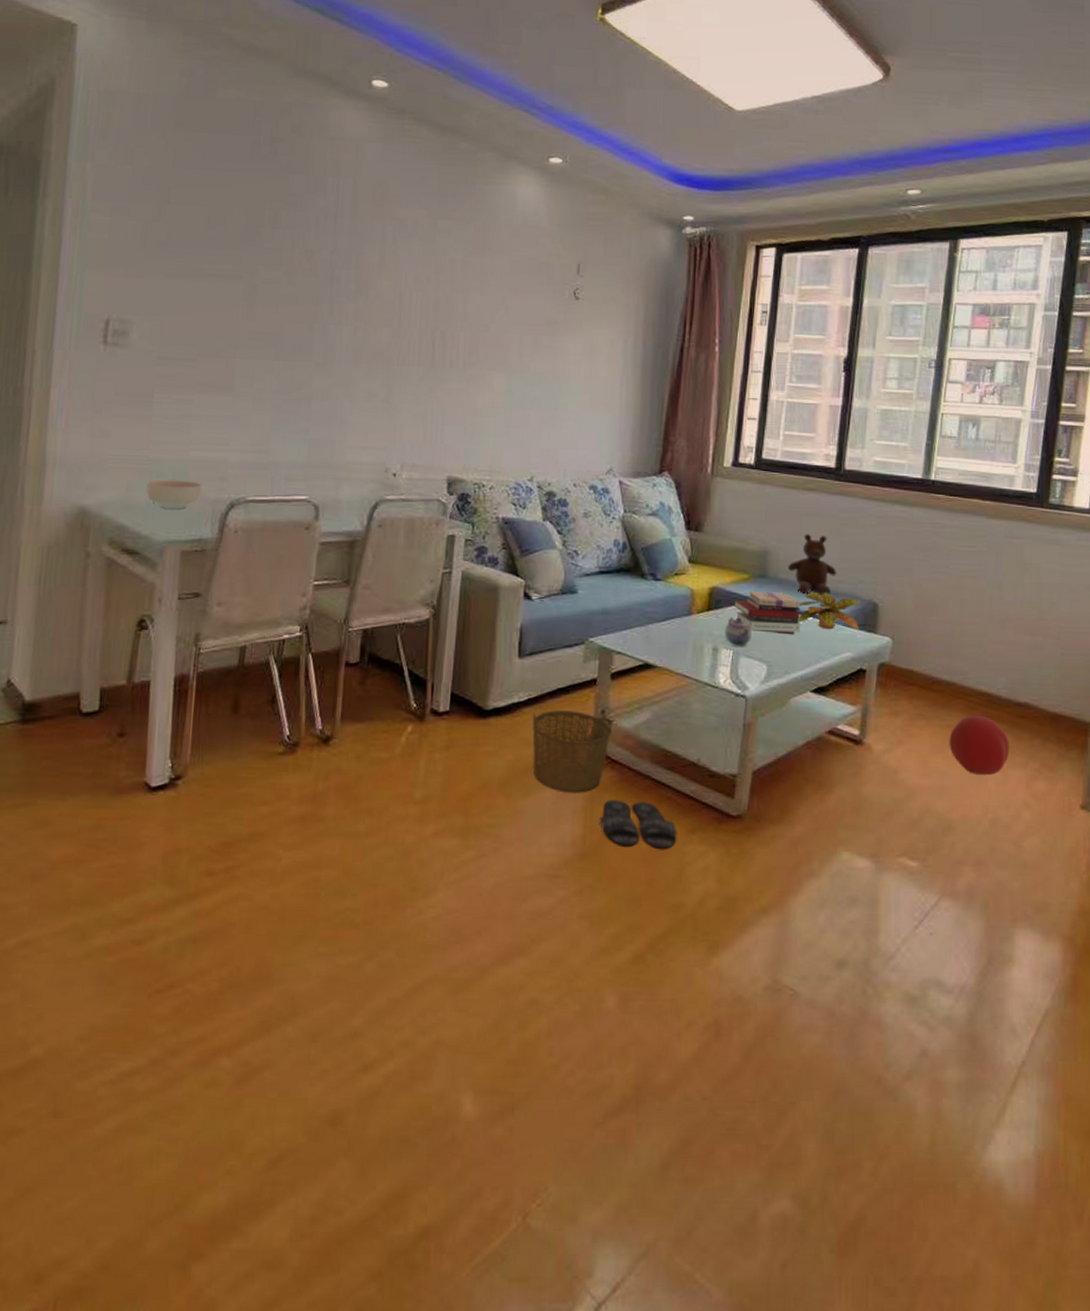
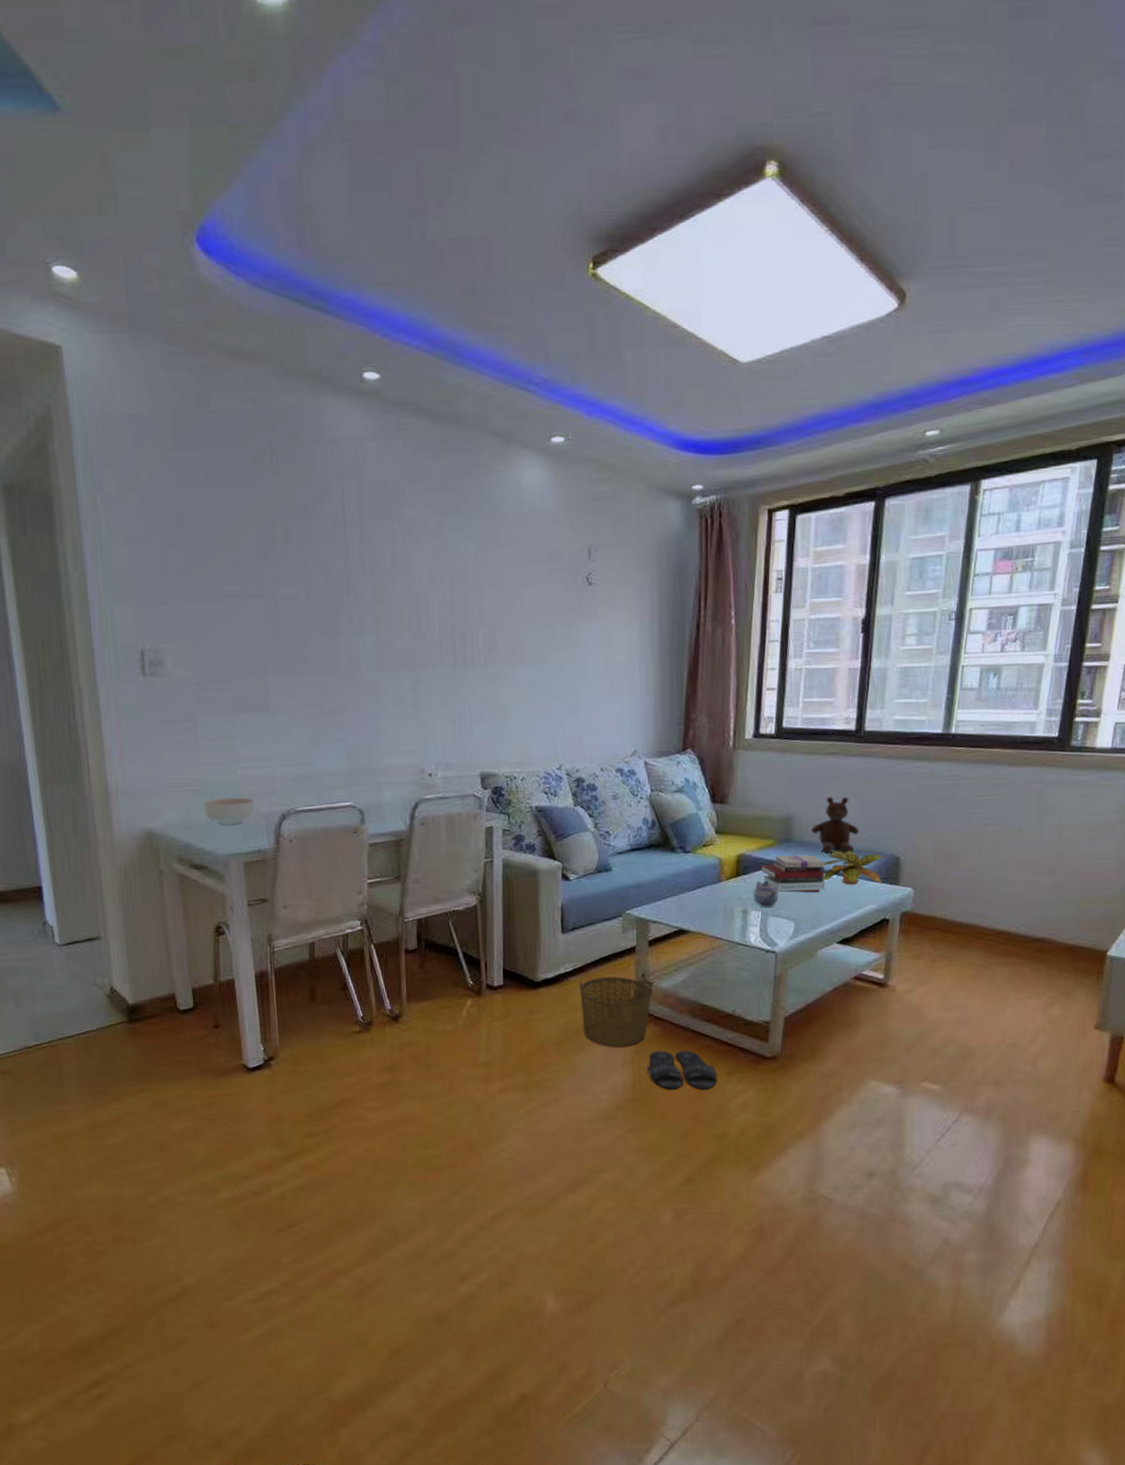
ball: present [949,714,1010,776] -> none [969,952,1027,1006]

